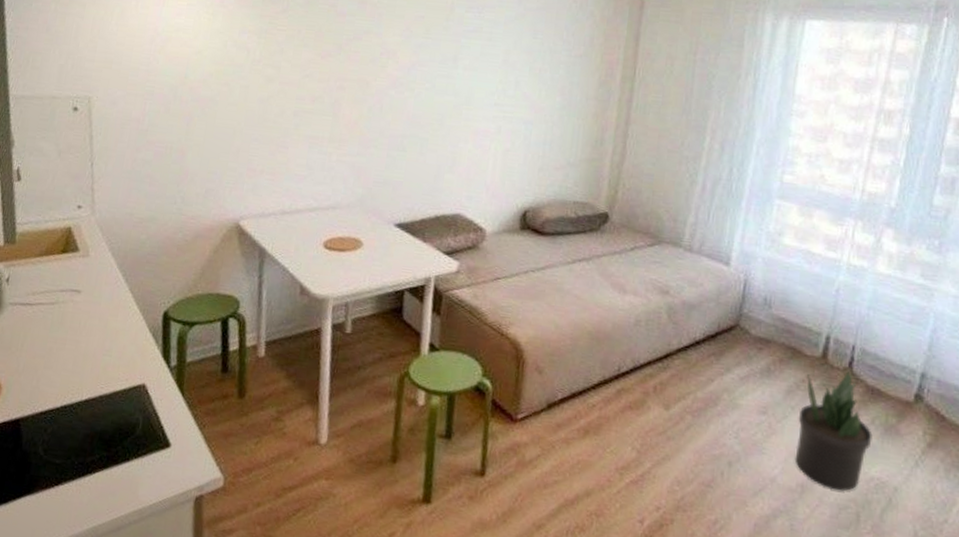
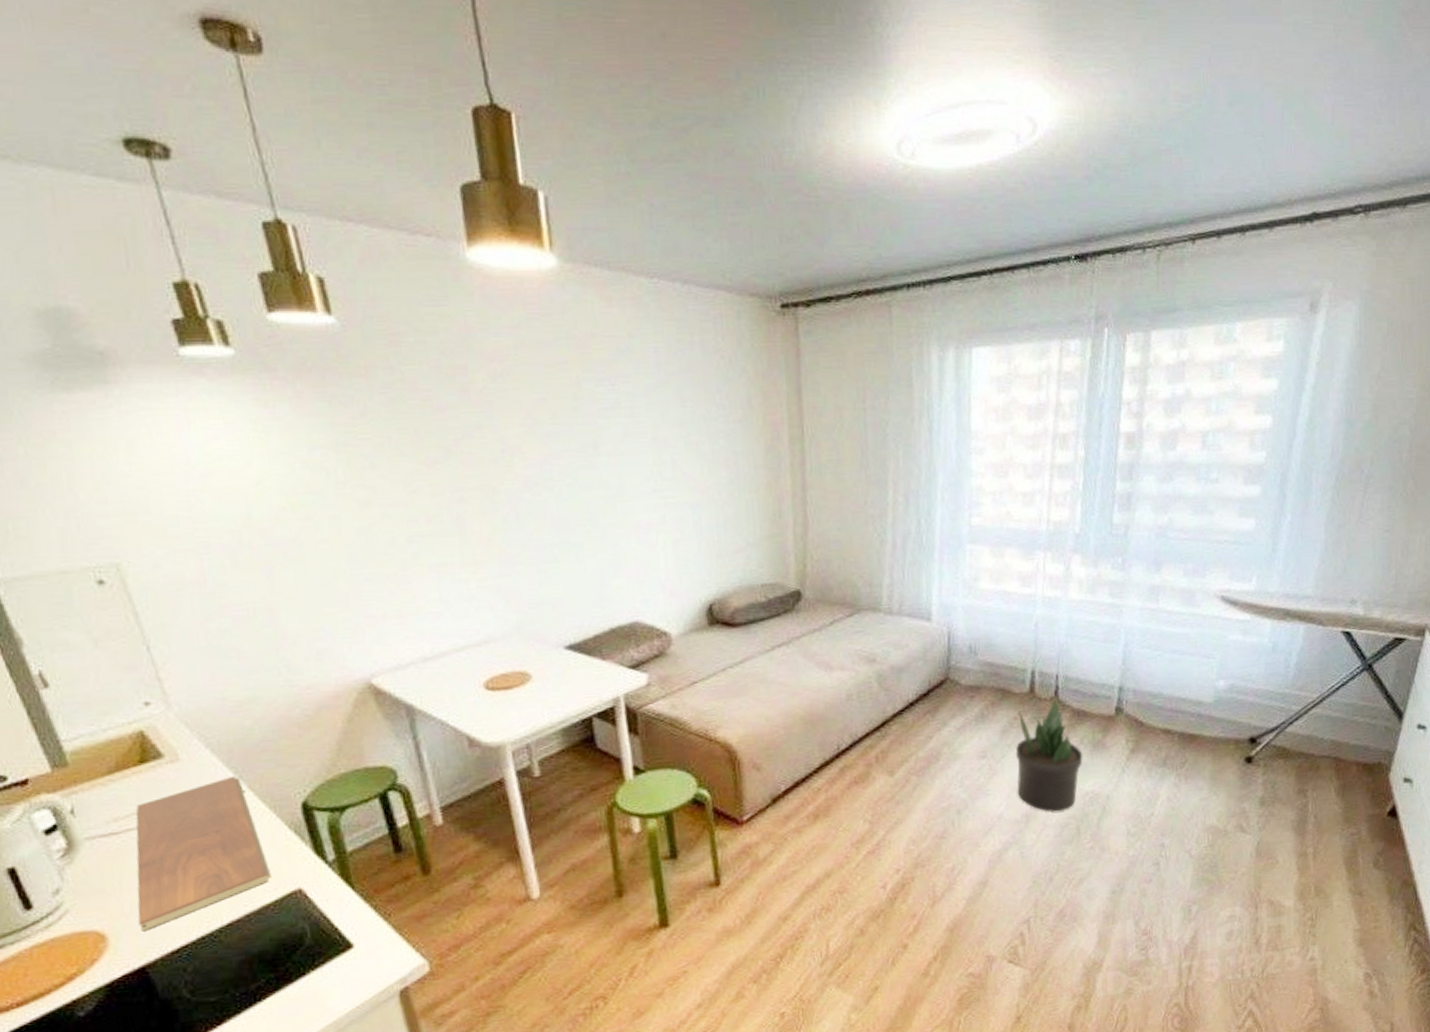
chopping board: none [25,277,127,390] -> present [136,776,272,932]

